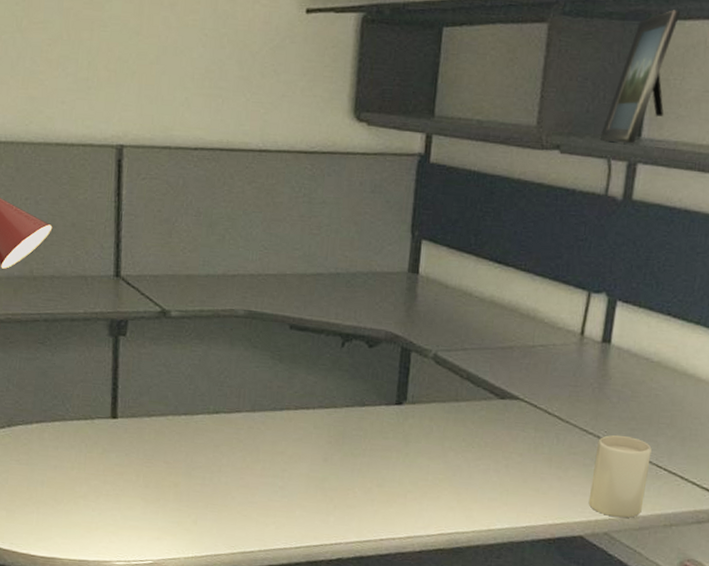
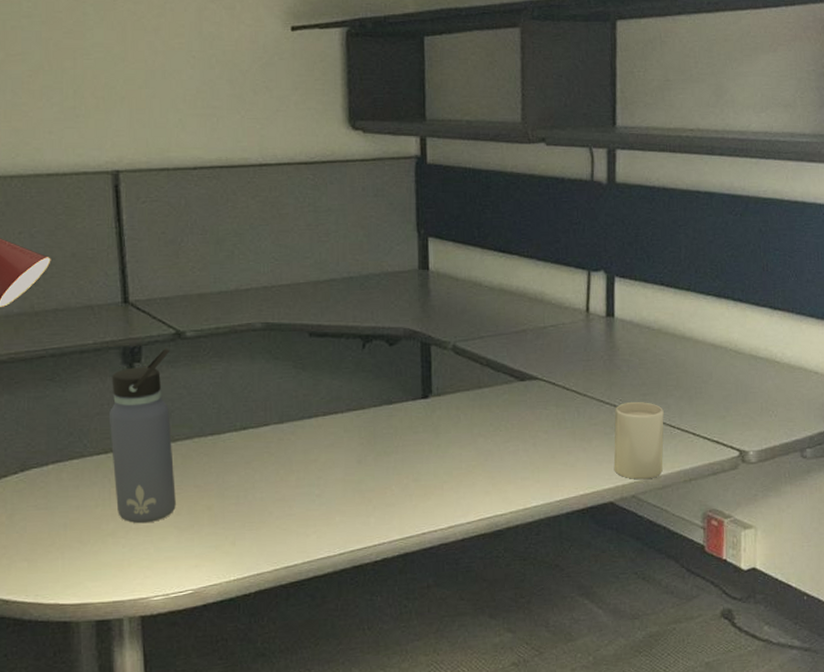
water bottle: none [90,324,155,491] -> present [108,348,176,524]
picture frame: present [599,10,681,144] -> none [579,10,636,132]

